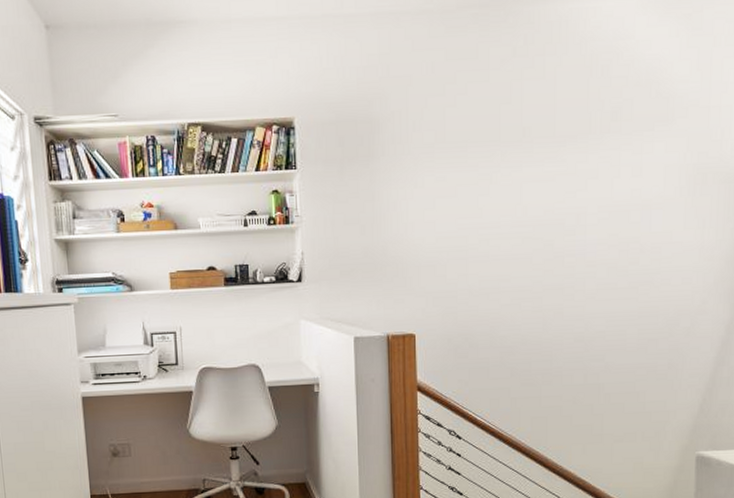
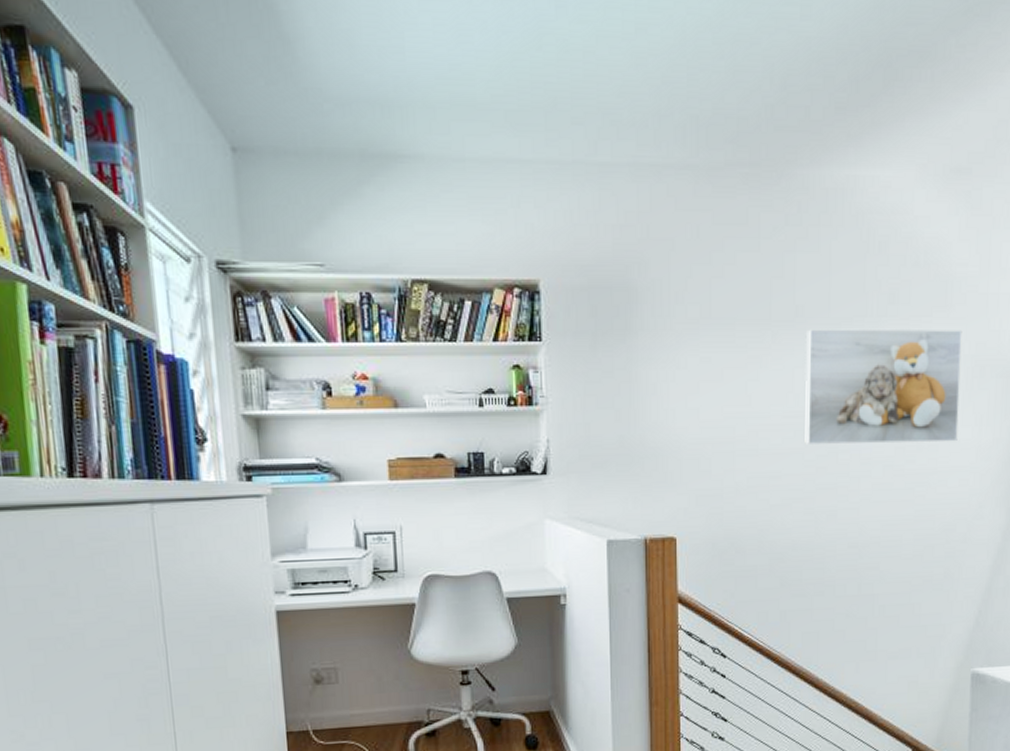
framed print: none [532,141,684,250] -> present [805,329,962,444]

